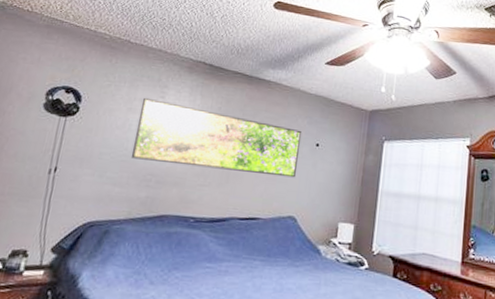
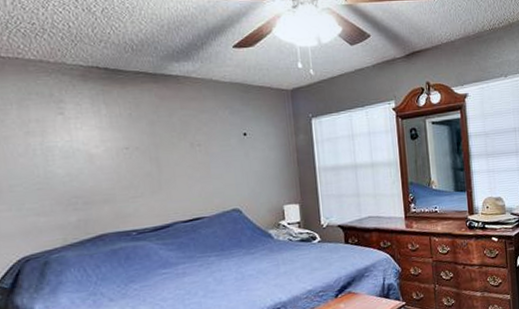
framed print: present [131,97,303,178] -> none [38,117,230,185]

